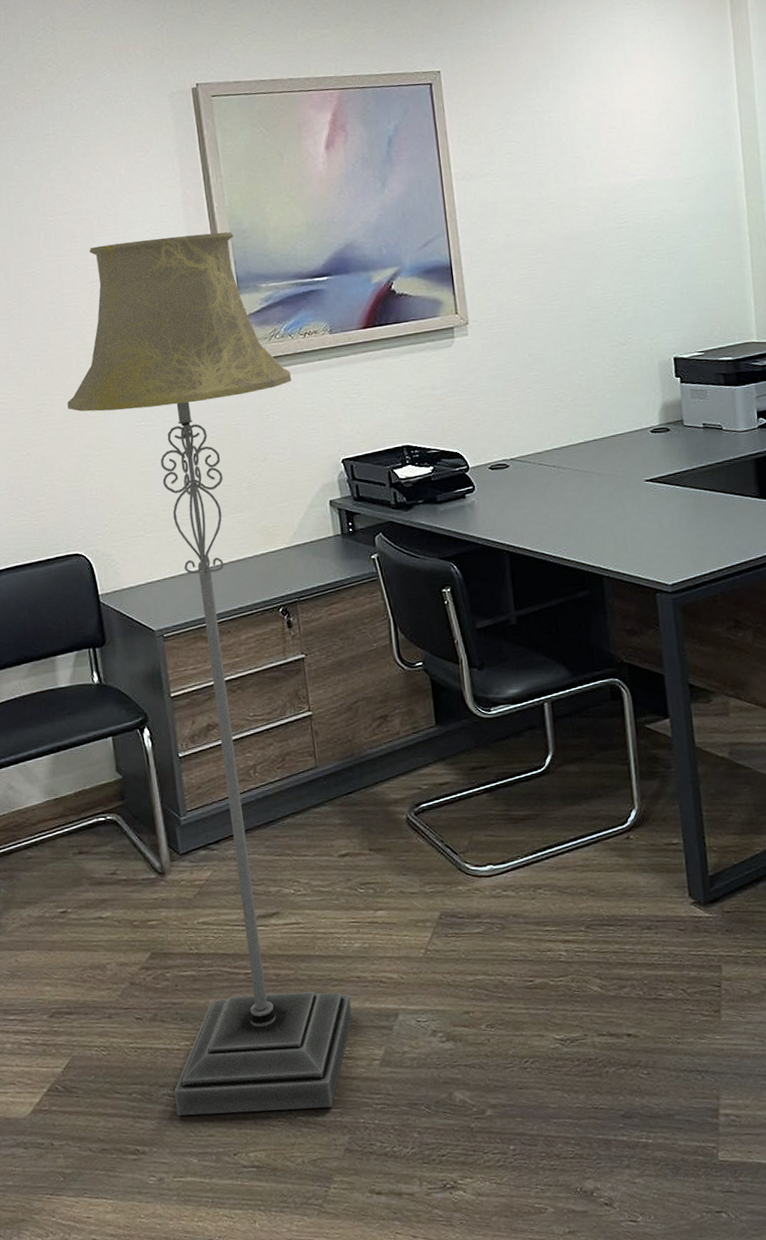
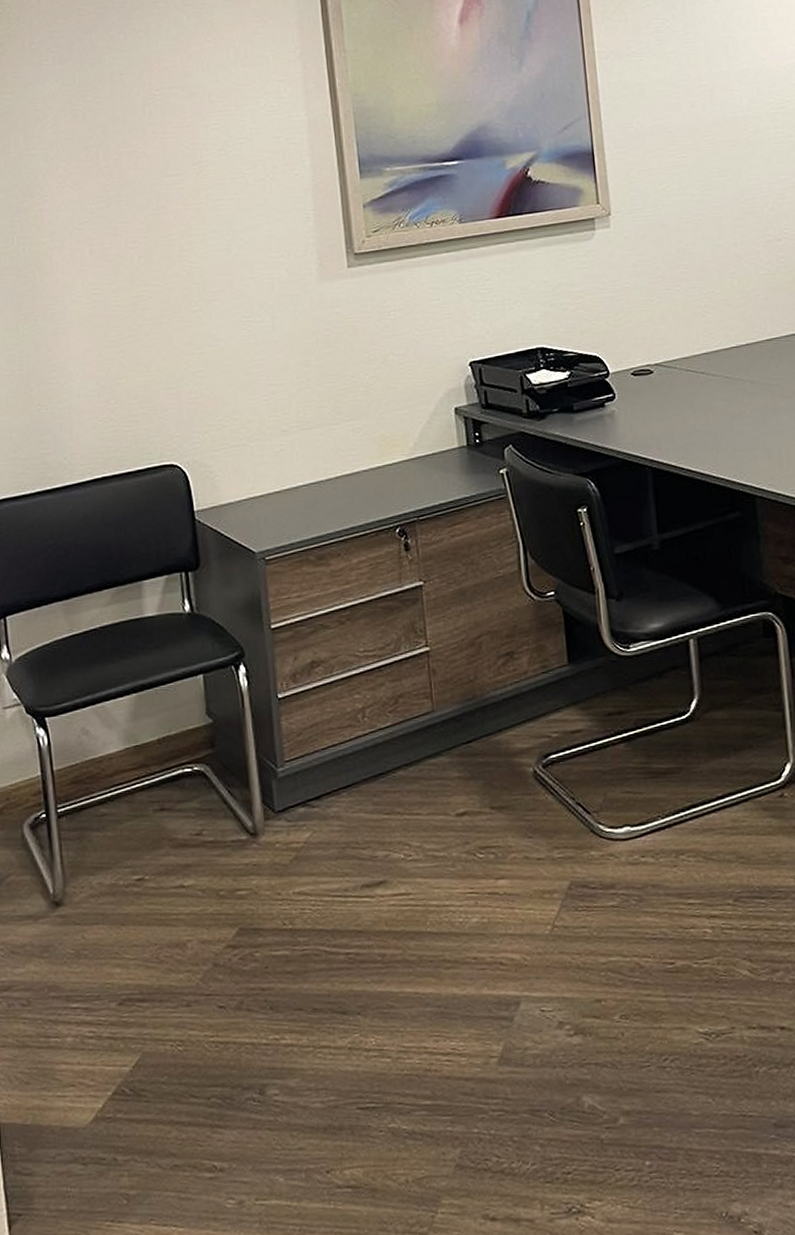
floor lamp: present [67,232,353,1116] -> none [167,110,468,1125]

